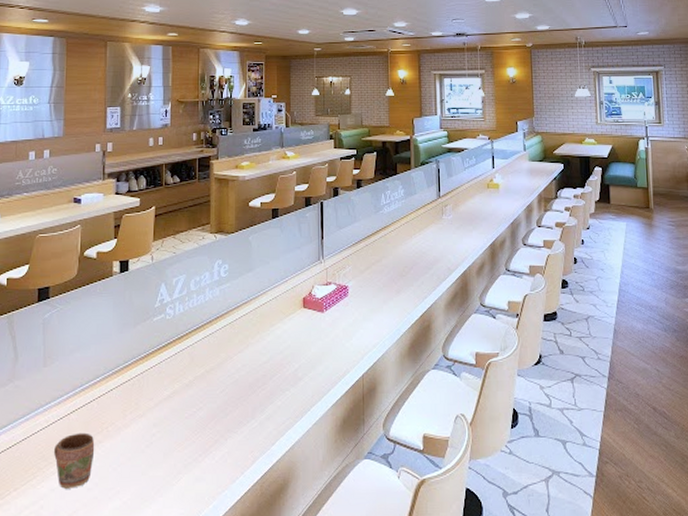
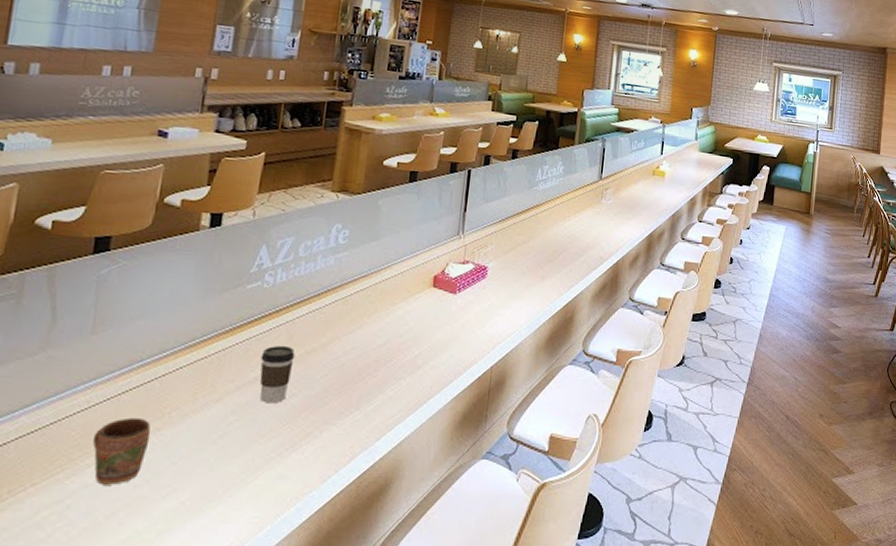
coffee cup: none [171,367,197,417] -> present [259,346,295,404]

